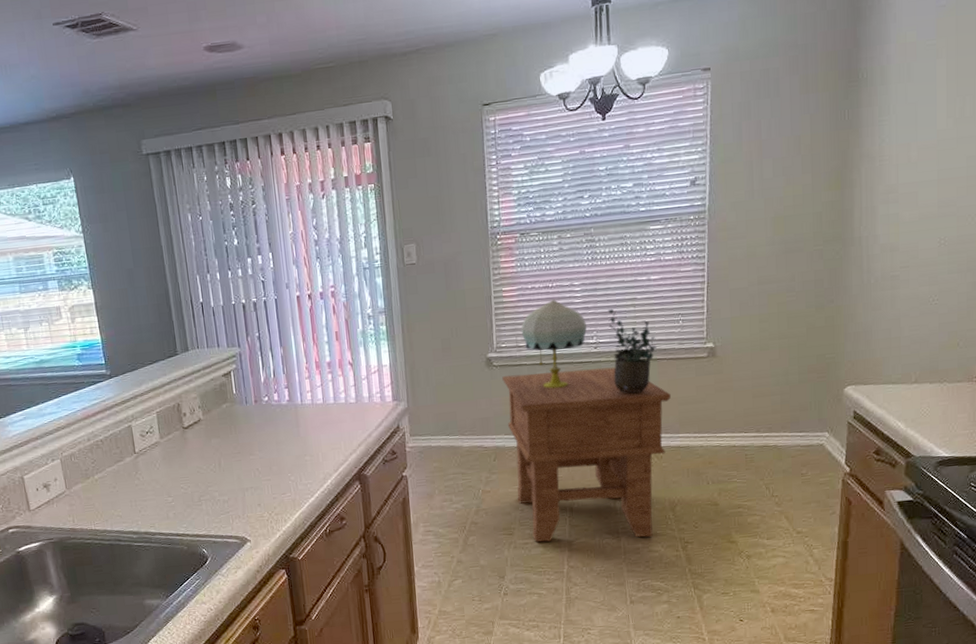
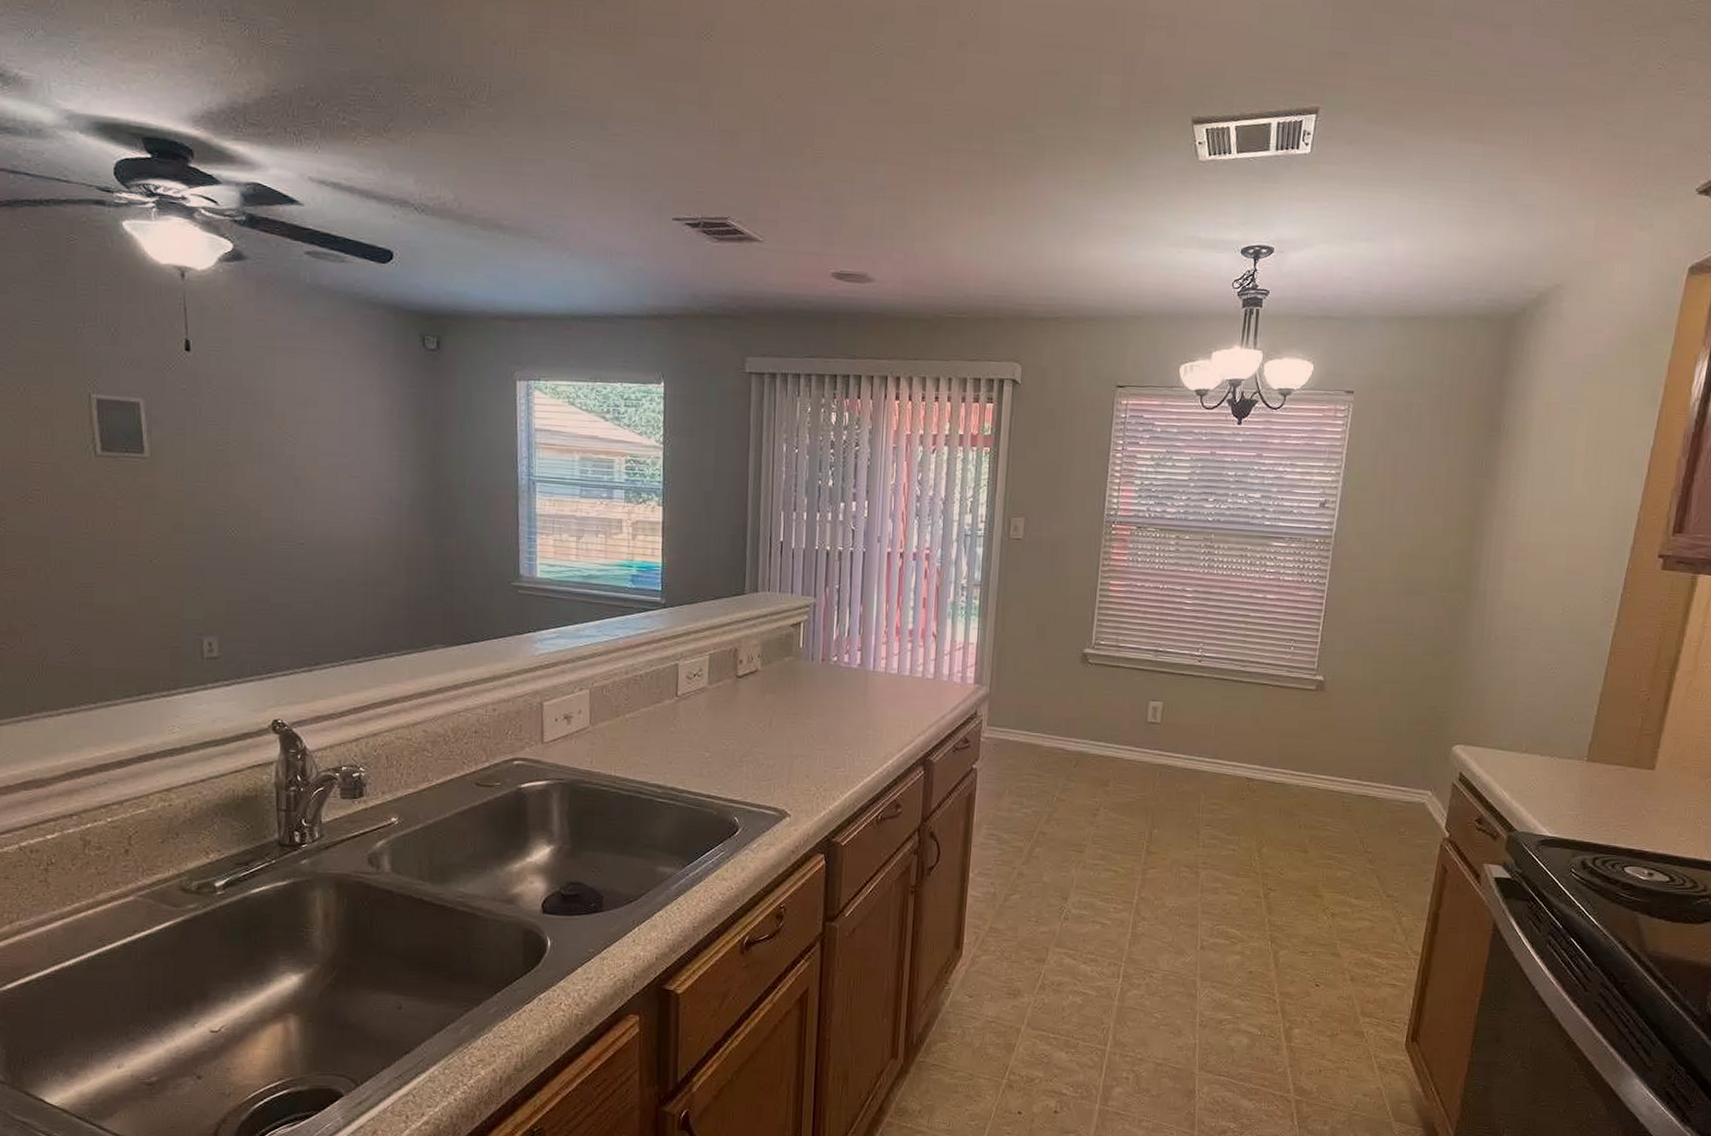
side table: present [502,367,671,542] -> none [1094,675,1272,877]
table lamp: present [521,299,587,389] -> none [1123,602,1193,698]
potted plant: present [607,308,657,394] -> none [1214,622,1264,717]

